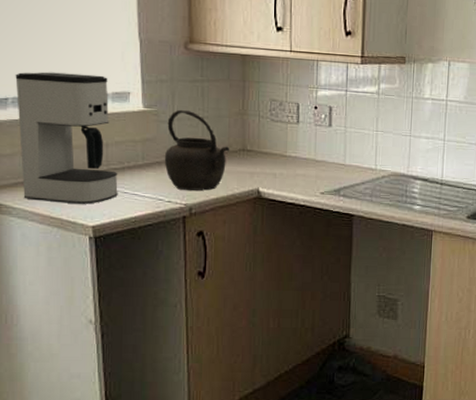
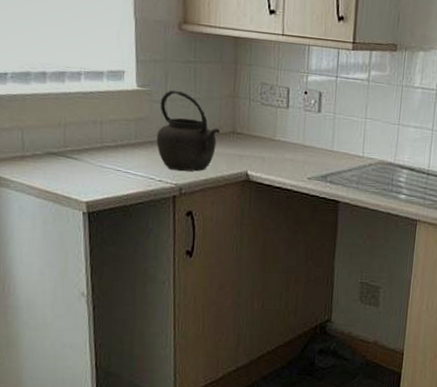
coffee maker: present [15,71,118,204] -> none [14,48,112,180]

